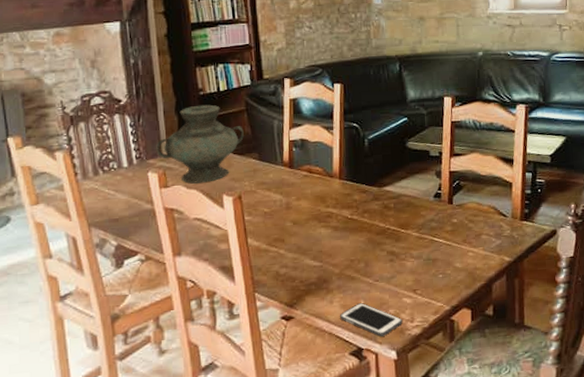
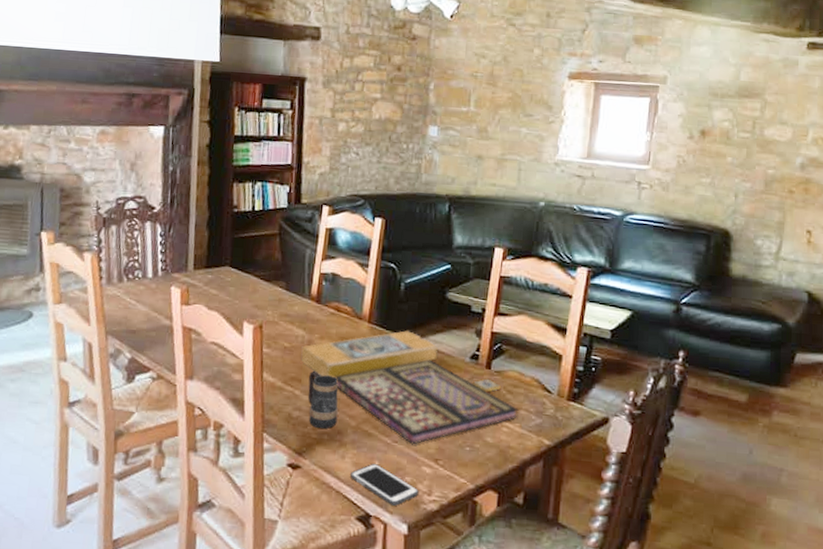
vase: present [156,104,244,184] -> none [182,222,274,306]
board game: none [281,181,481,281] -> present [301,330,519,445]
mug: none [291,229,322,281] -> present [308,370,338,430]

